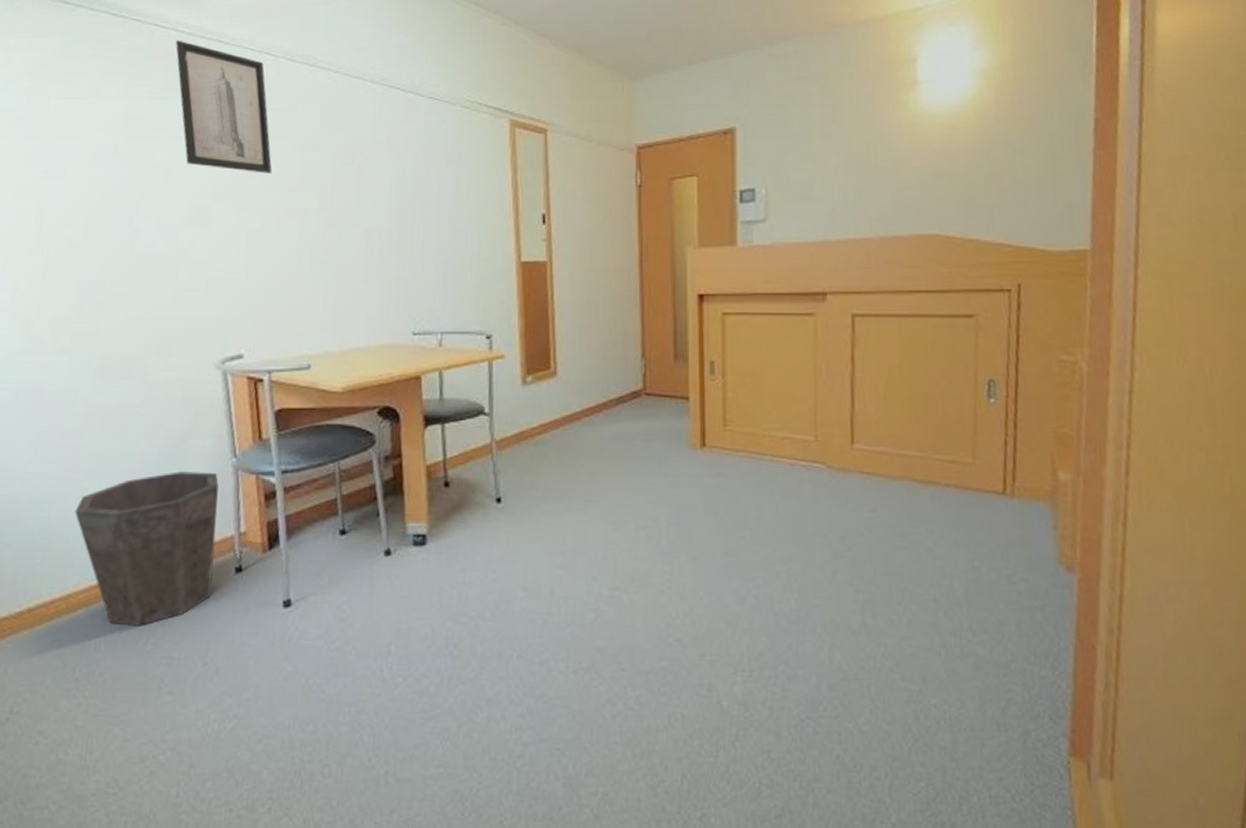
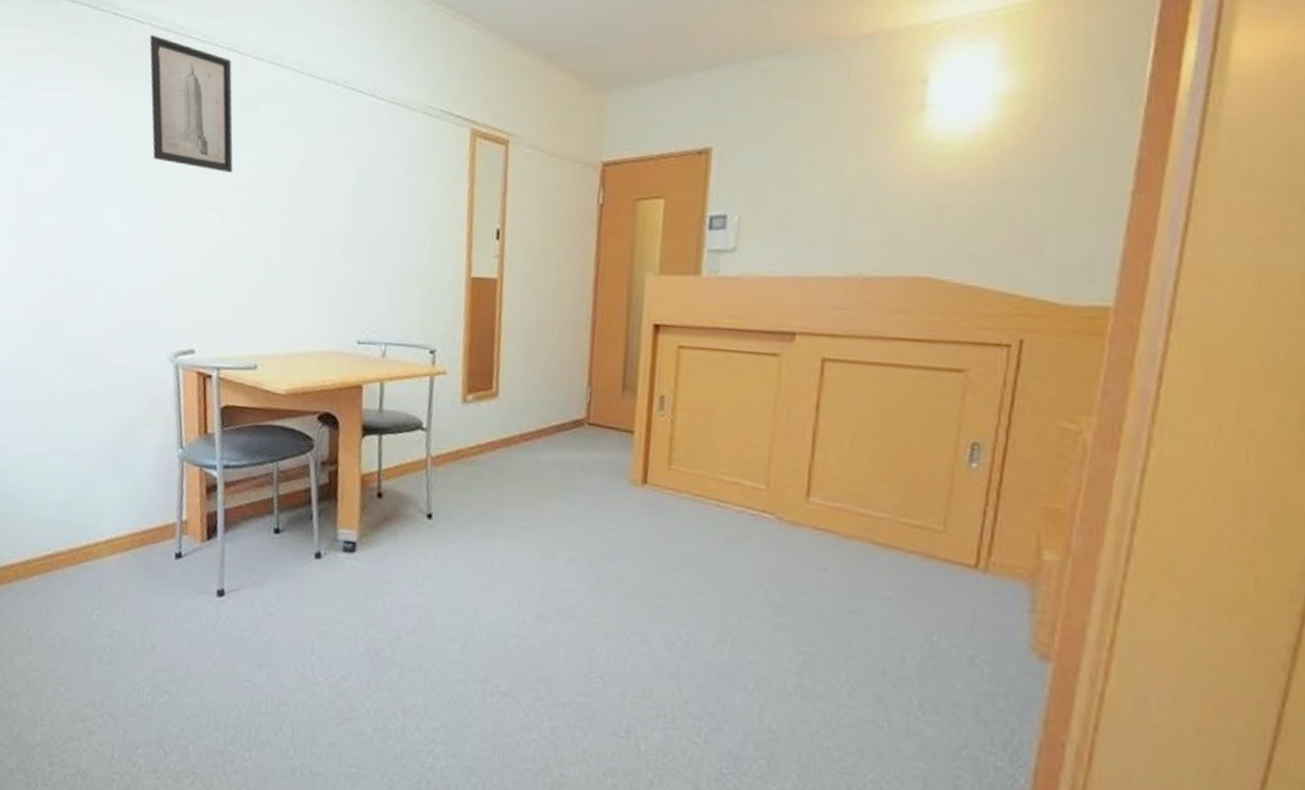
waste bin: present [75,471,219,626] -> none [36,456,165,598]

